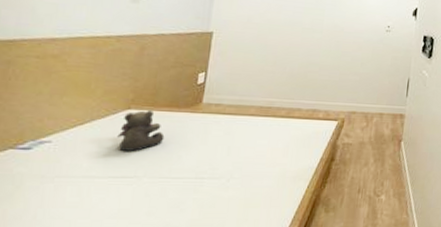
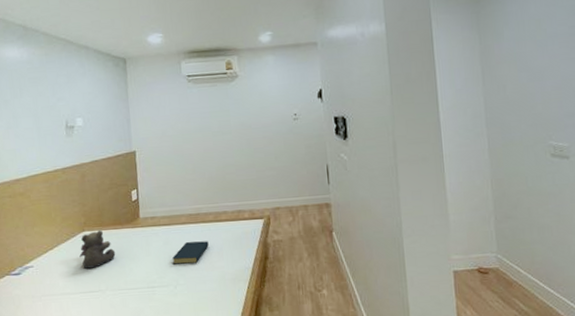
hardback book: none [229,135,275,158] -> present [172,241,209,265]

